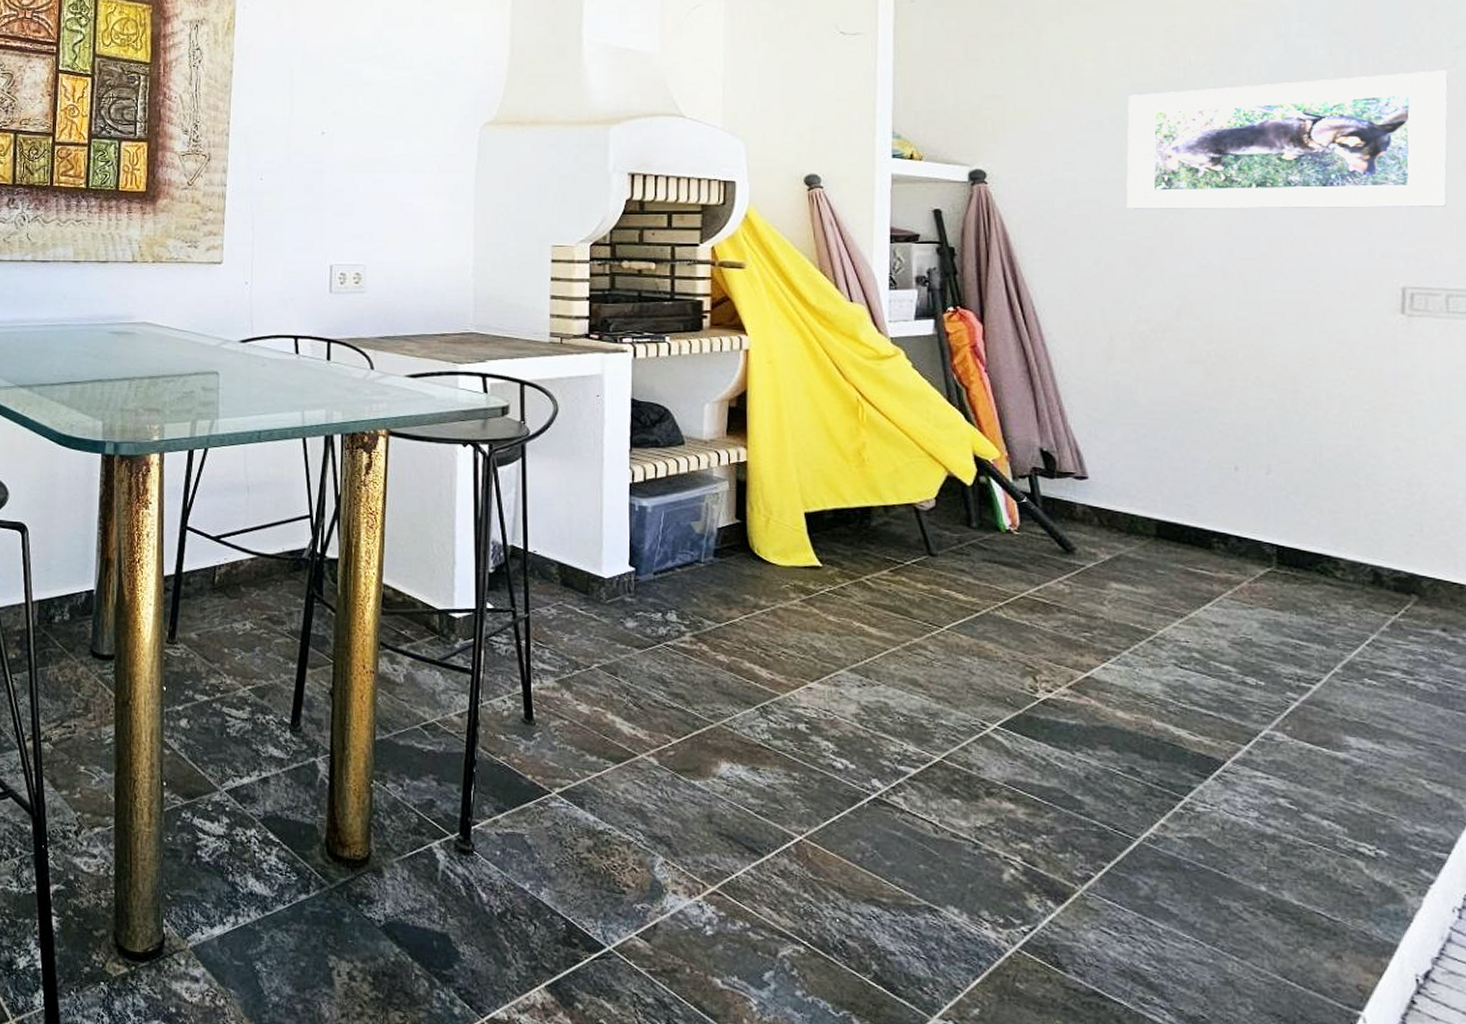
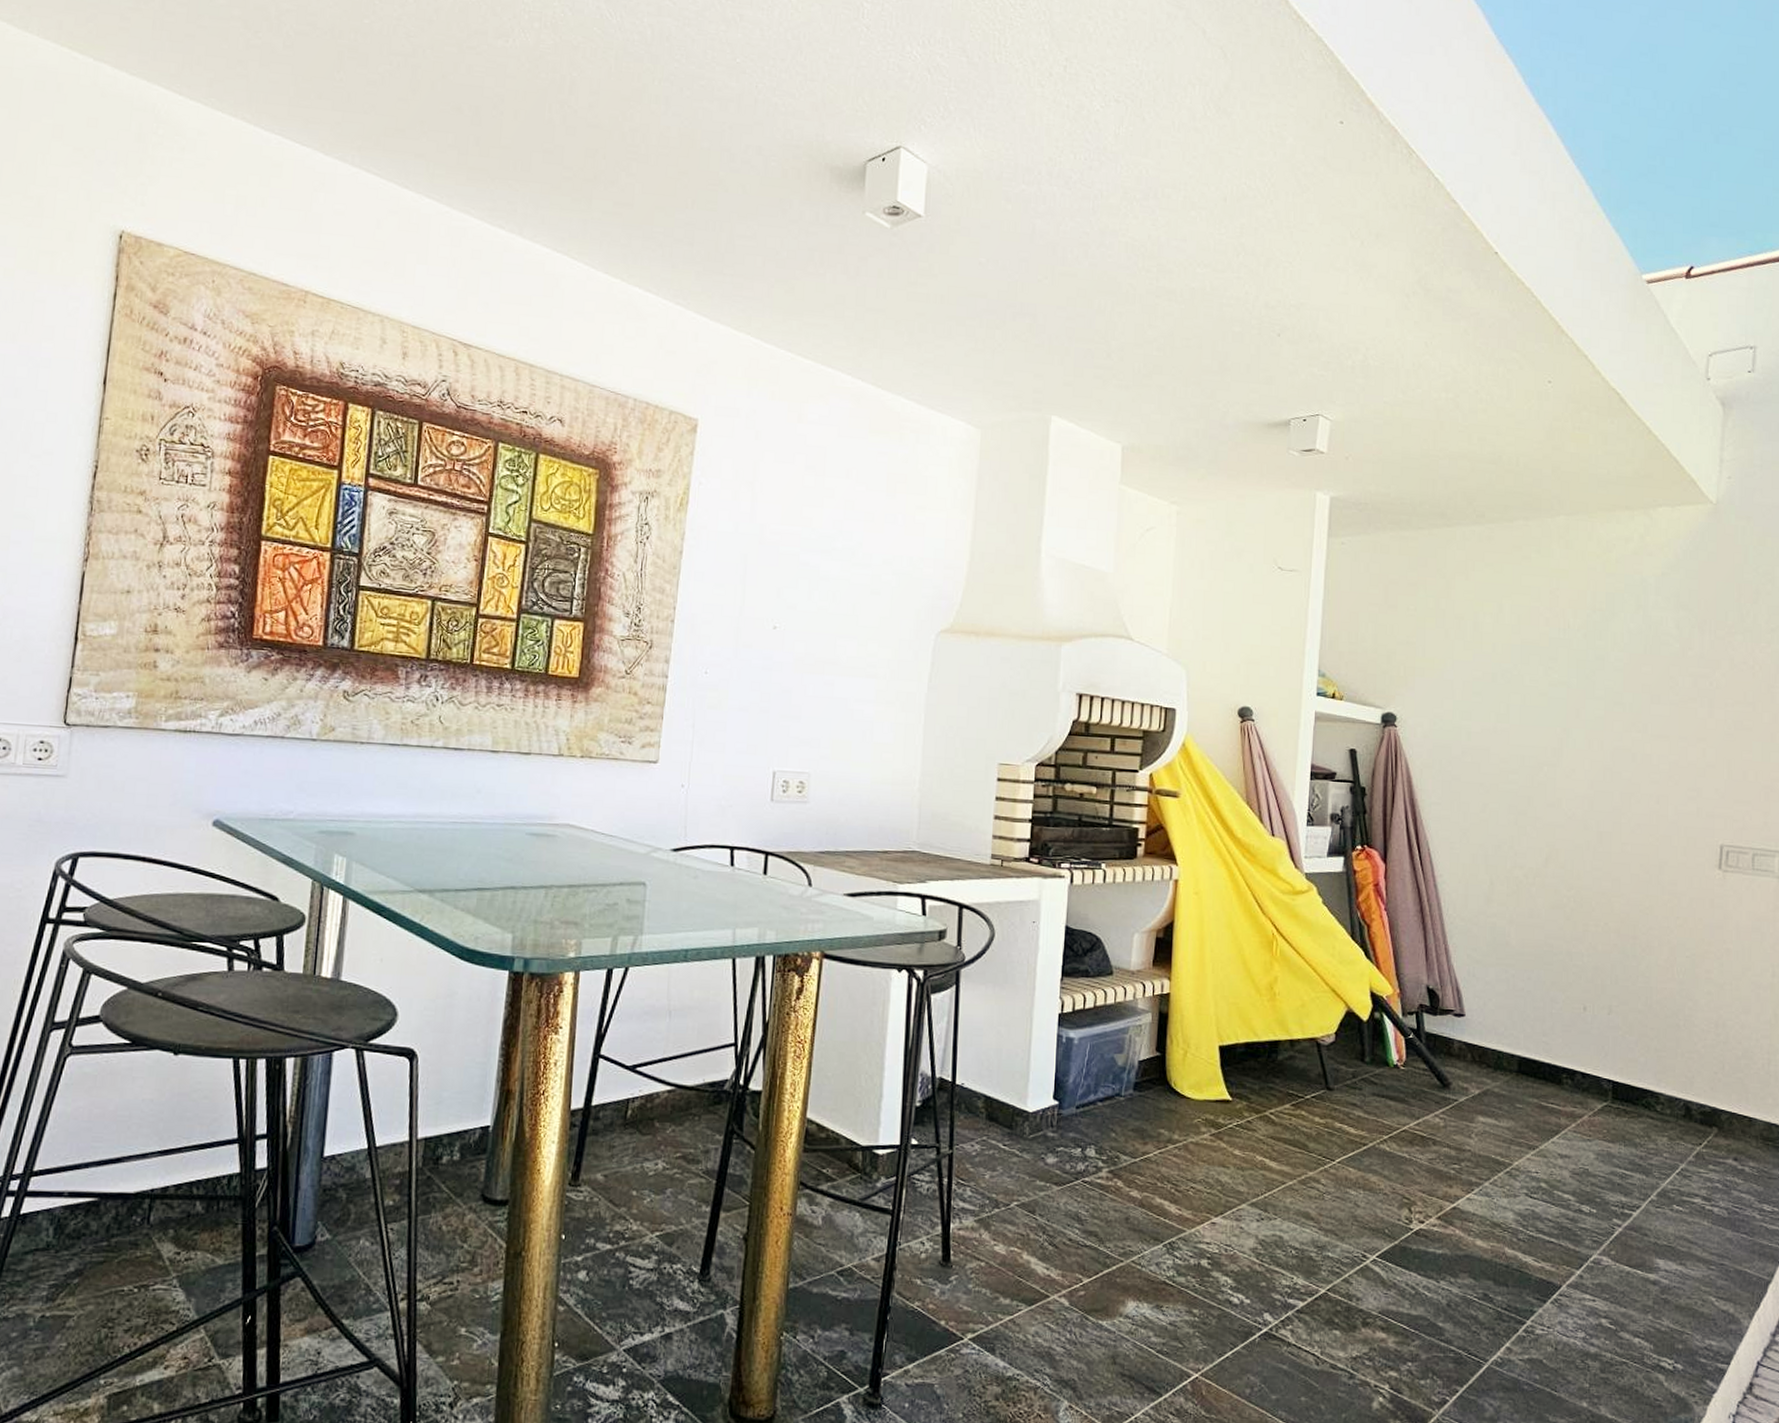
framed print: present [1126,70,1448,209] -> none [1510,649,1764,774]

